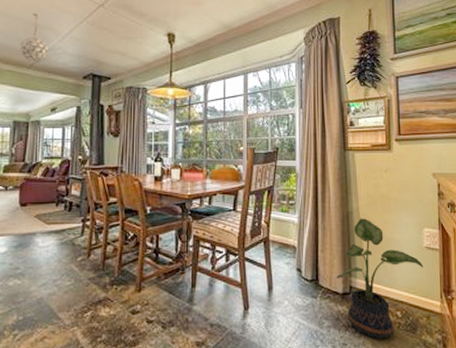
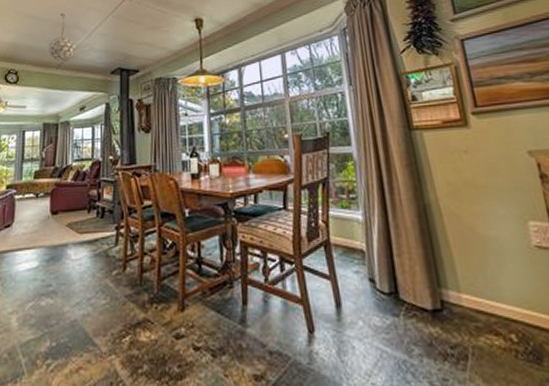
potted plant: present [336,218,424,339] -> none [421,211,538,373]

